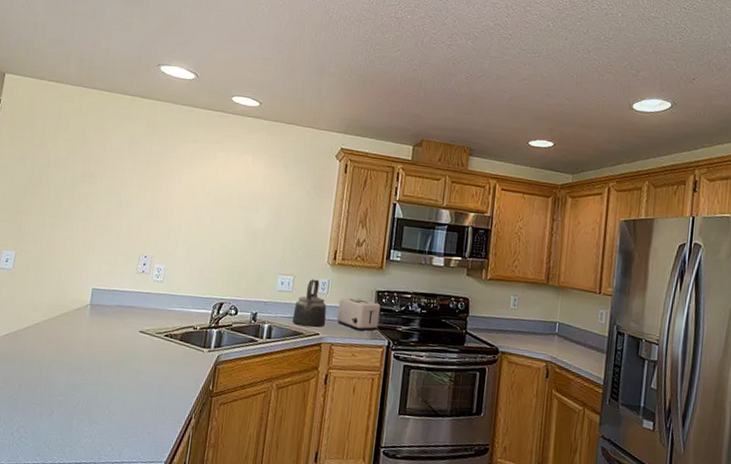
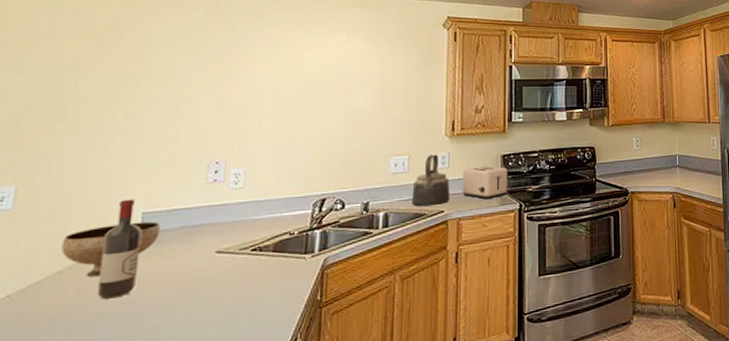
bowl: none [40,294,104,332] -> present [61,221,161,276]
wine bottle: none [59,275,92,353] -> present [96,199,142,299]

